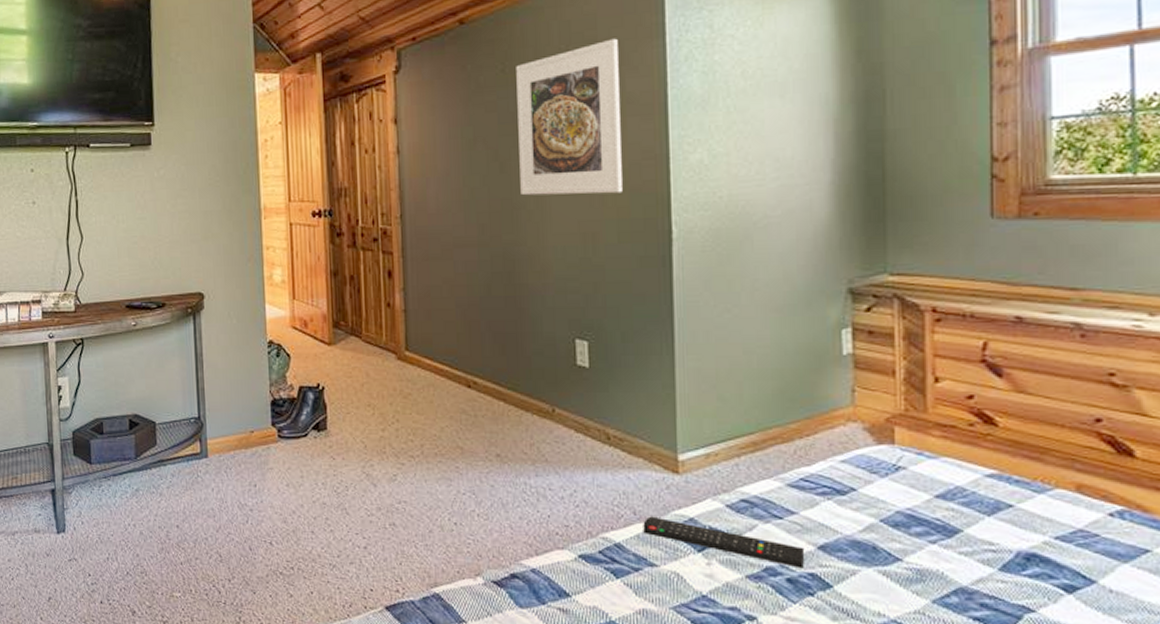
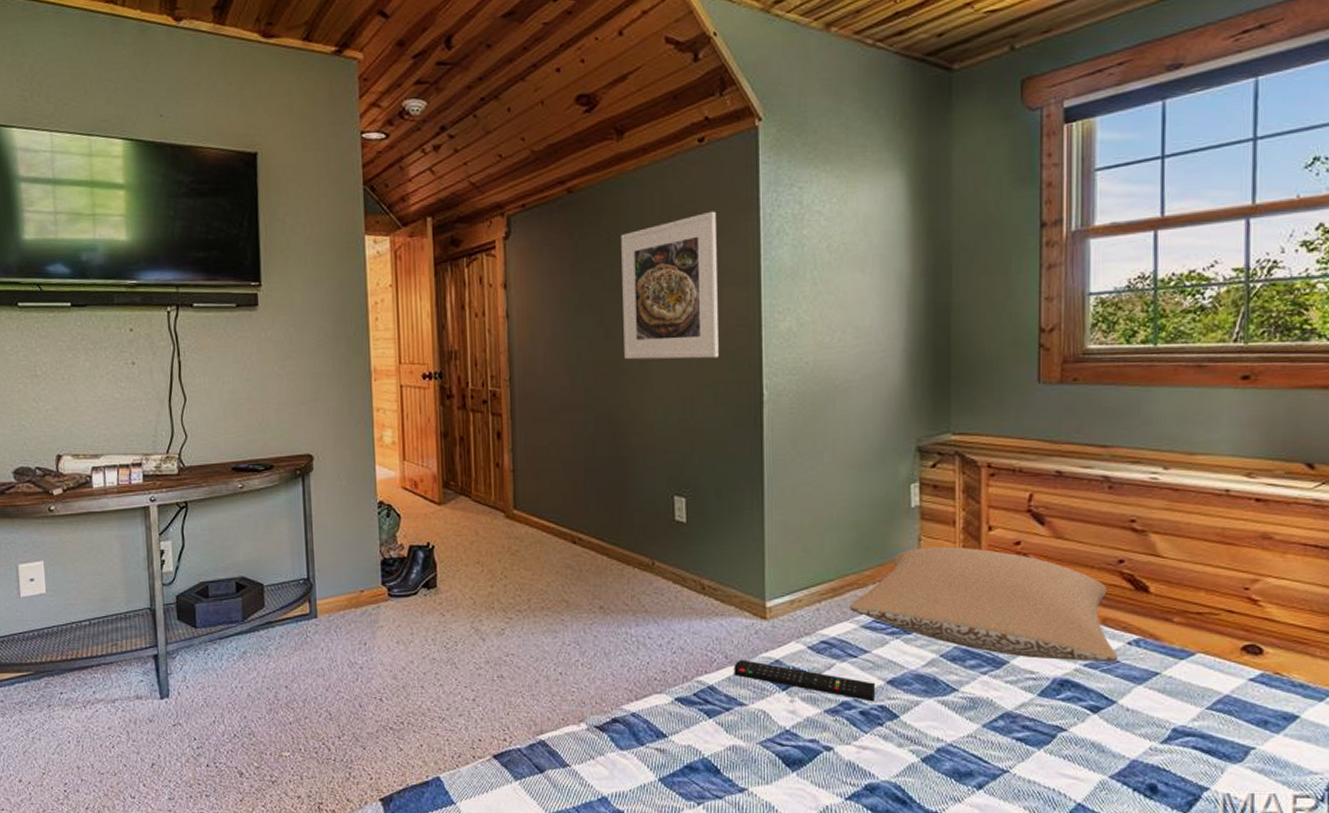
pillow: none [773,399,1096,536] -> present [850,546,1117,663]

